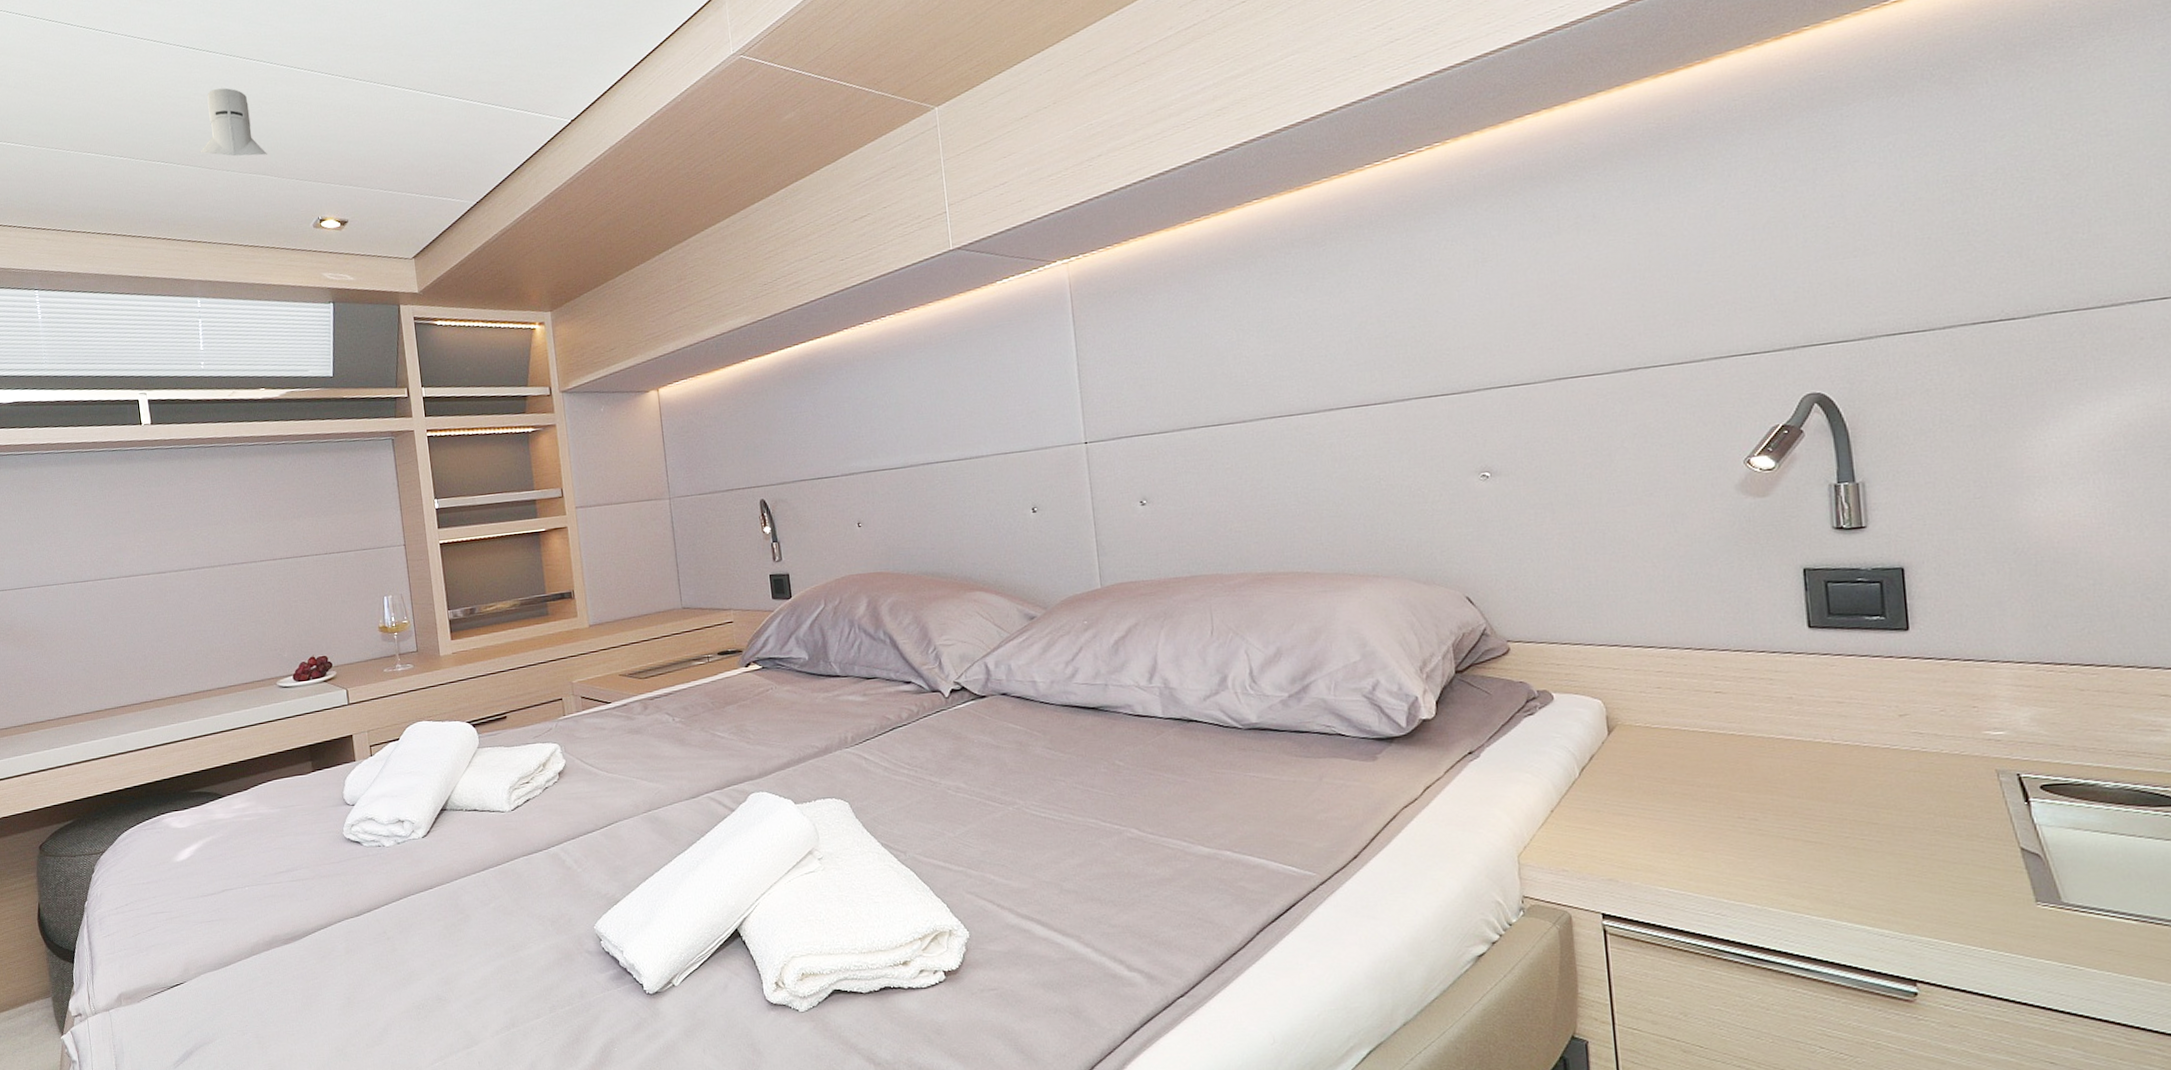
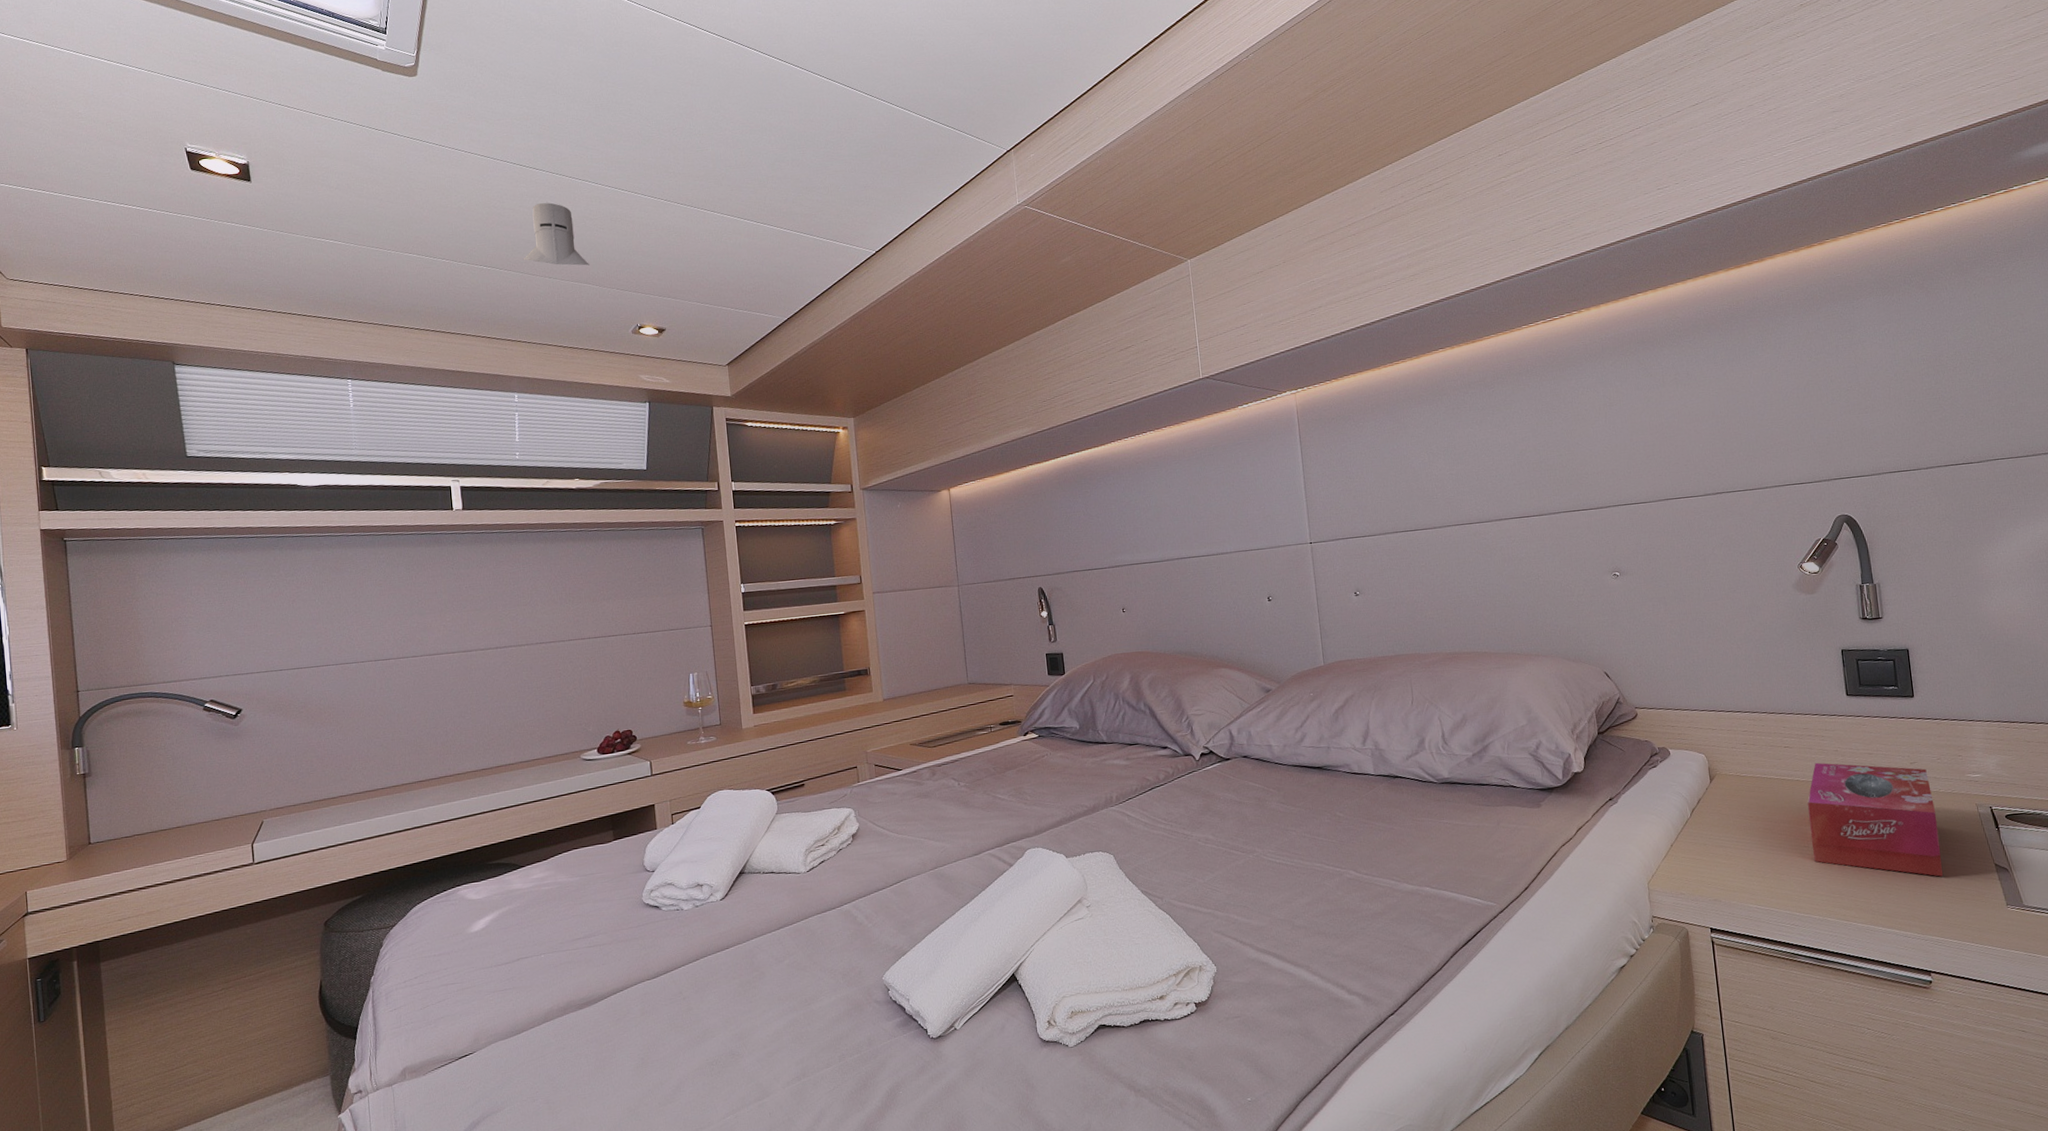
tissue box: none [1745,712,1941,862] -> present [1807,762,1943,877]

